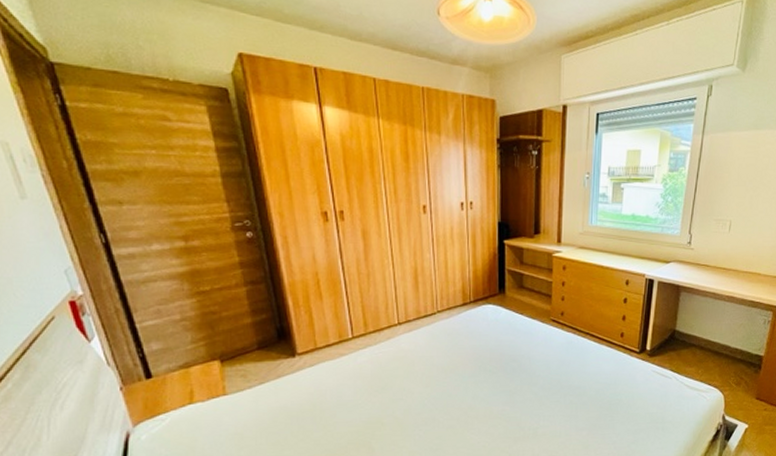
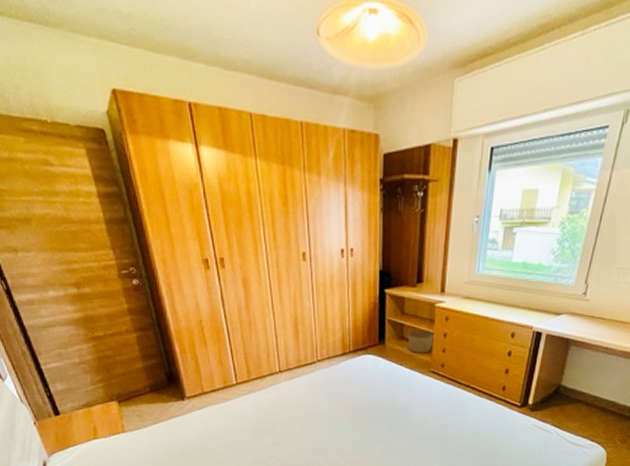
basket: none [527,277,552,302] -> present [407,328,434,353]

